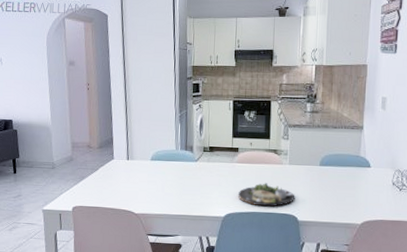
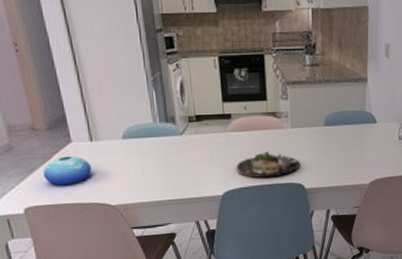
bowl: none [90,169,125,193] -> present [43,155,92,186]

